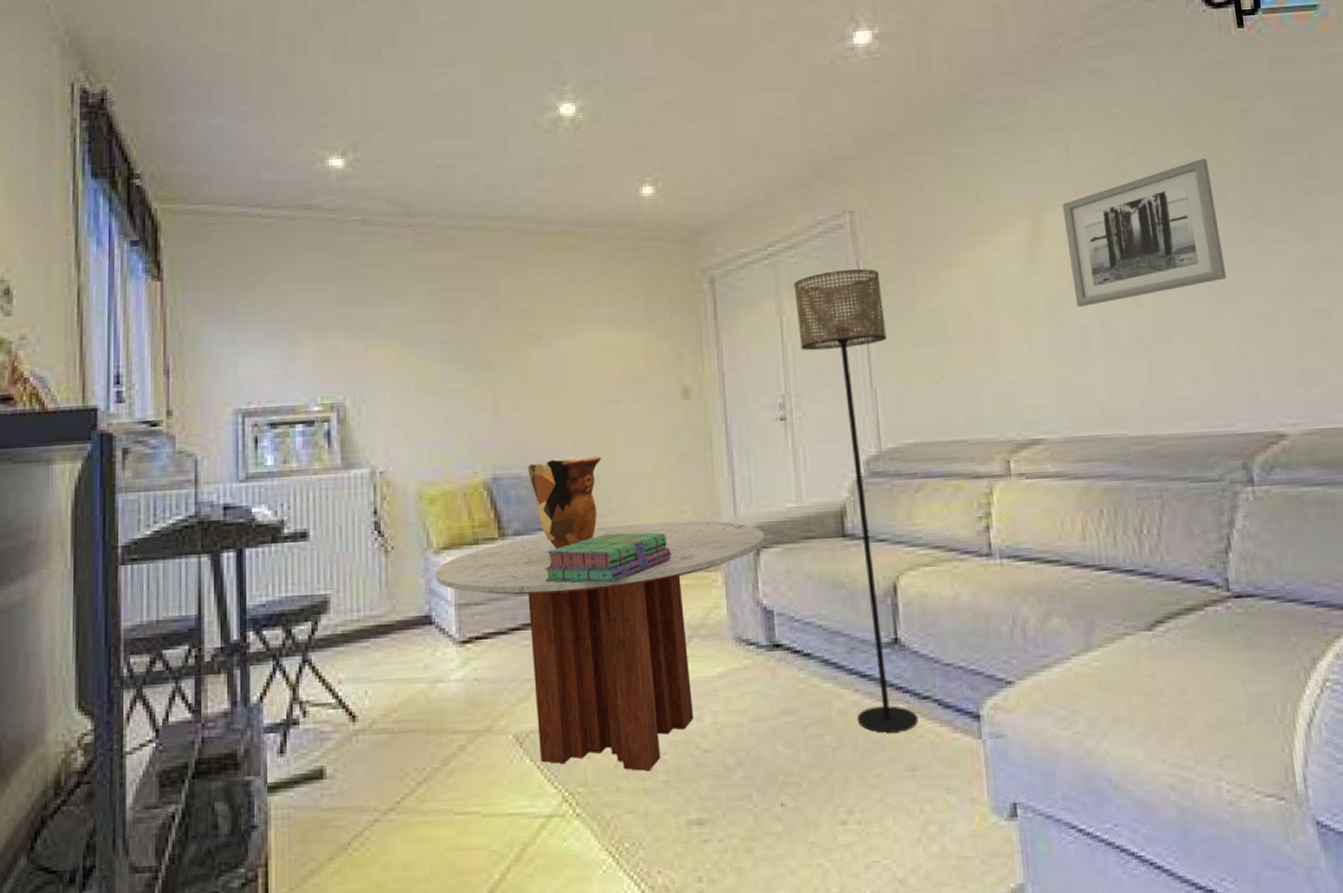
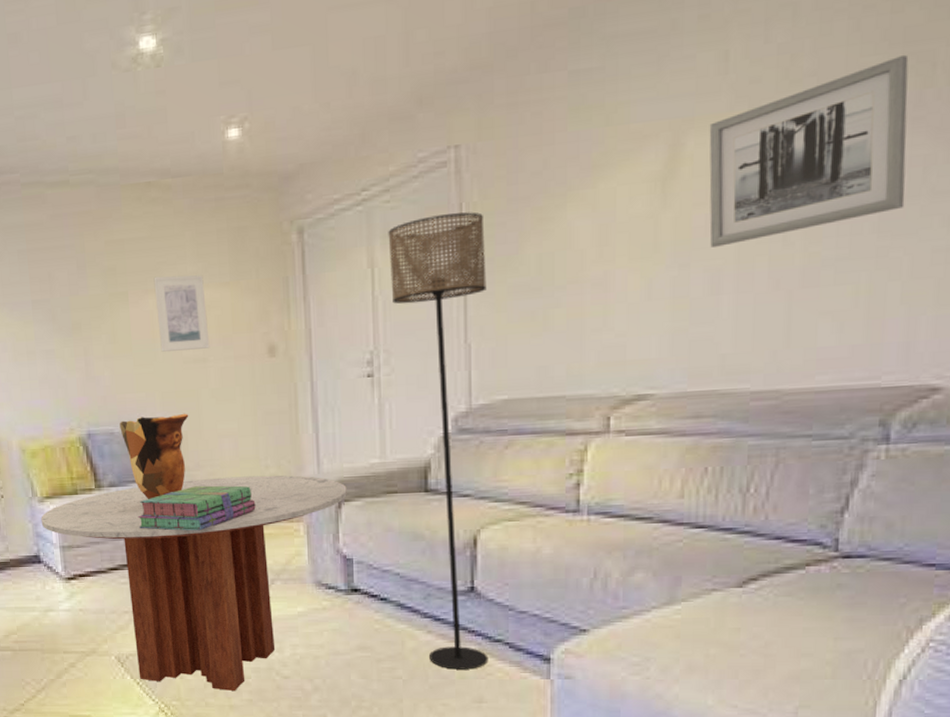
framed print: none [568,318,624,393] -> present [153,275,210,352]

